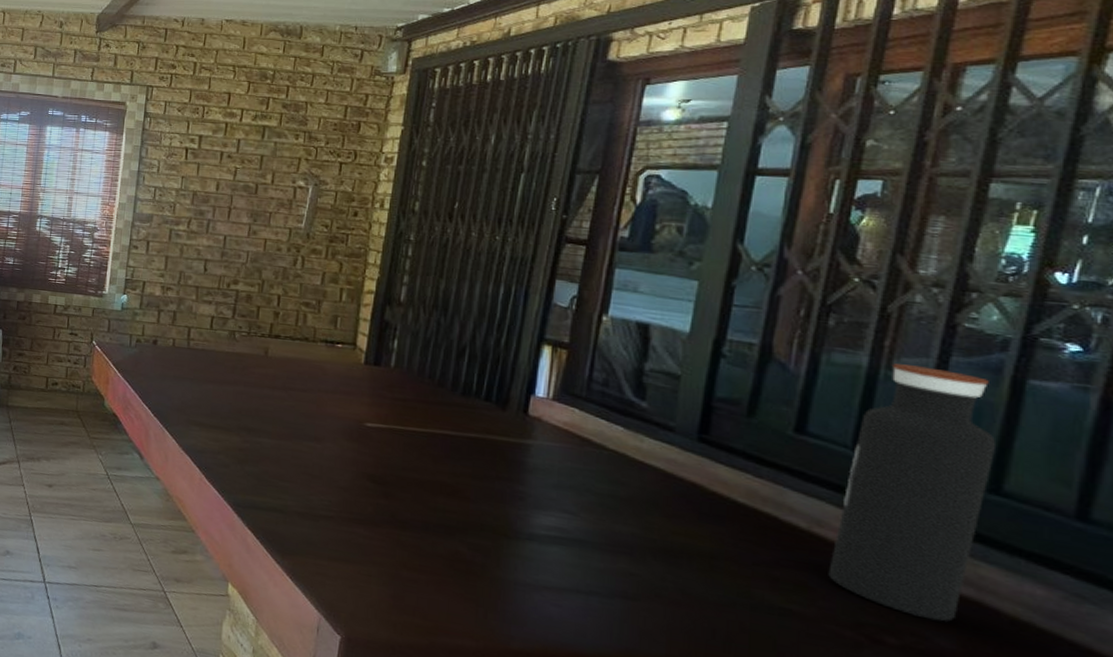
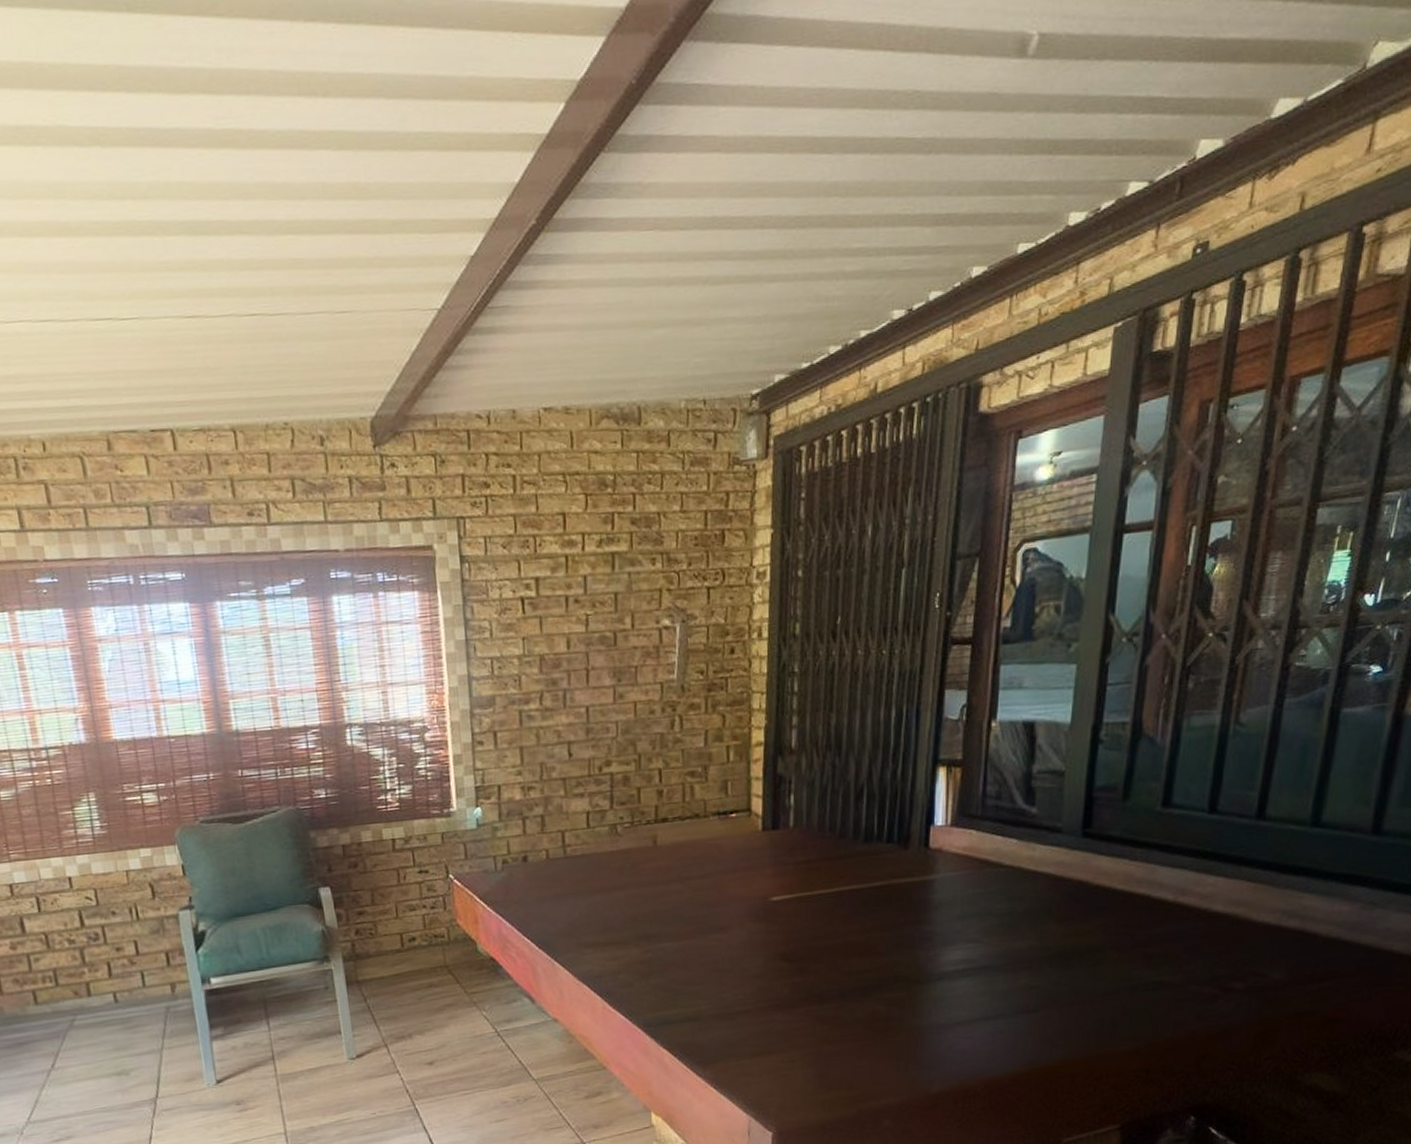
water bottle: present [828,363,995,622] -> none [1191,713,1317,958]

